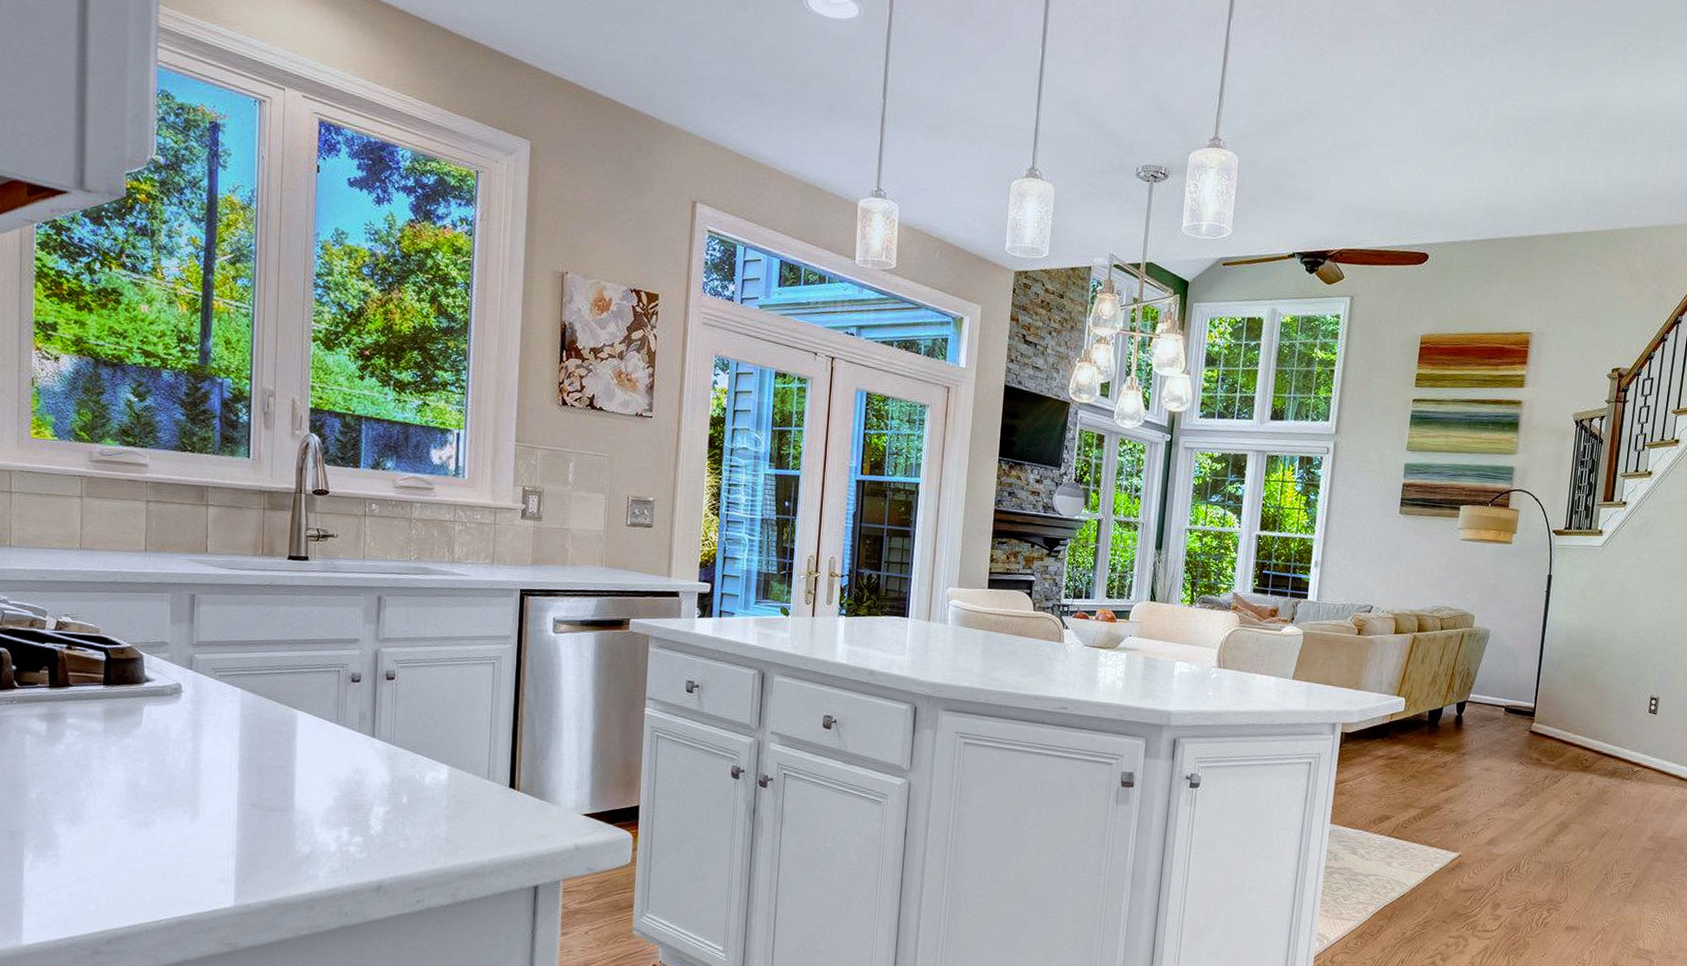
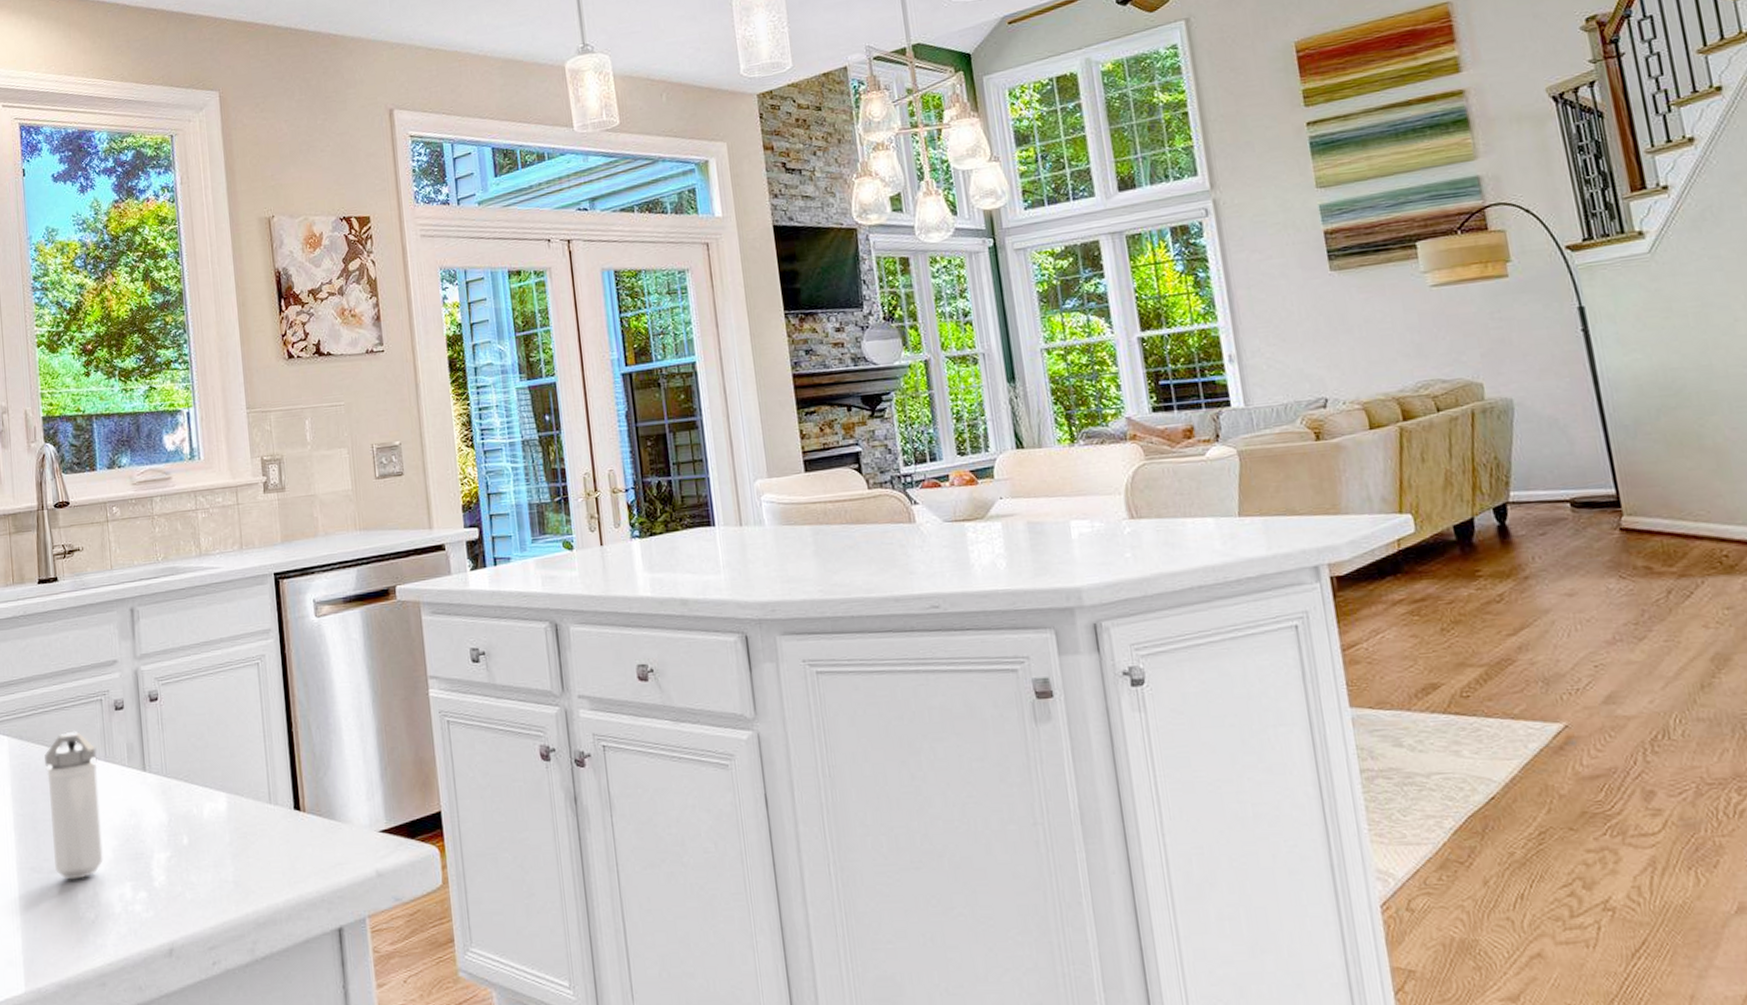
shaker: none [276,693,329,820] -> present [44,730,103,880]

